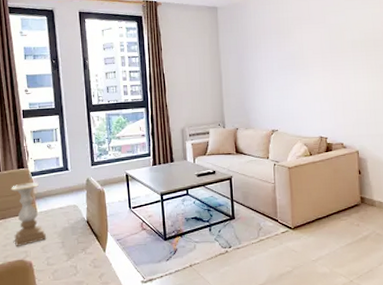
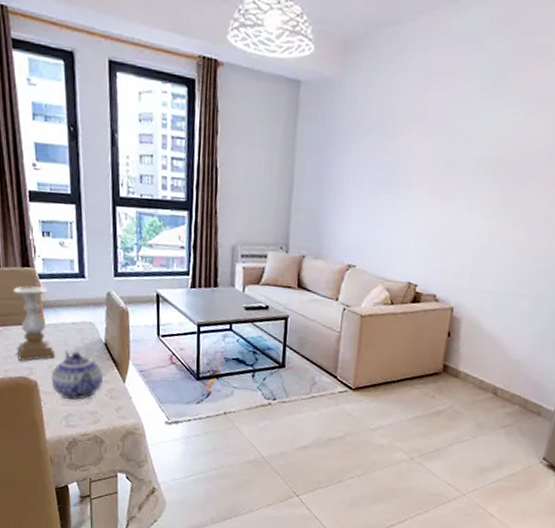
teapot: none [43,231,88,274] -> present [51,350,104,401]

